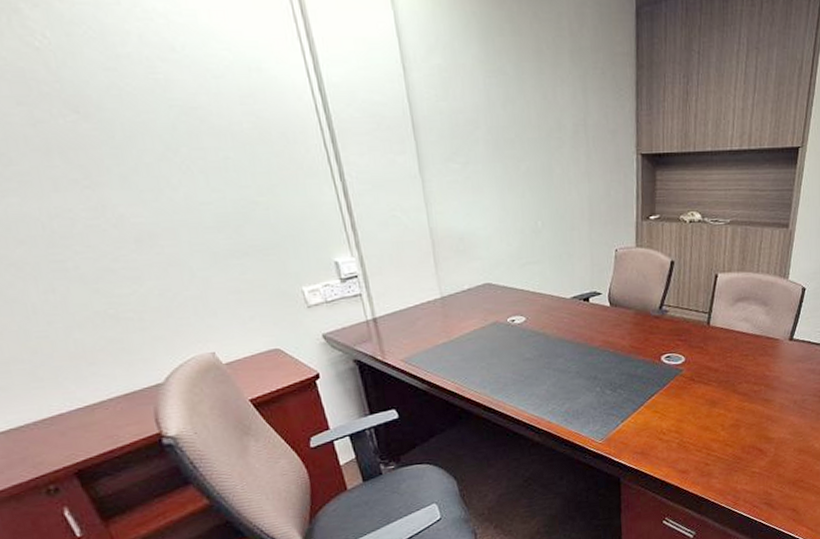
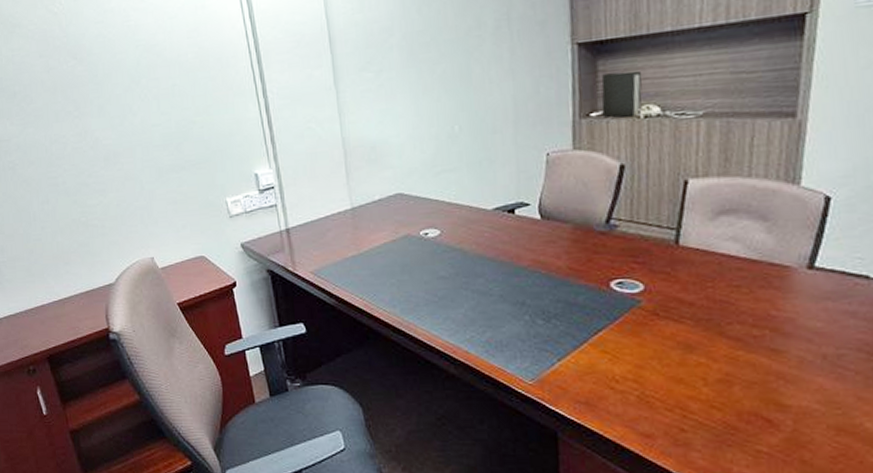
binder: none [658,182,689,222] -> present [601,71,642,118]

